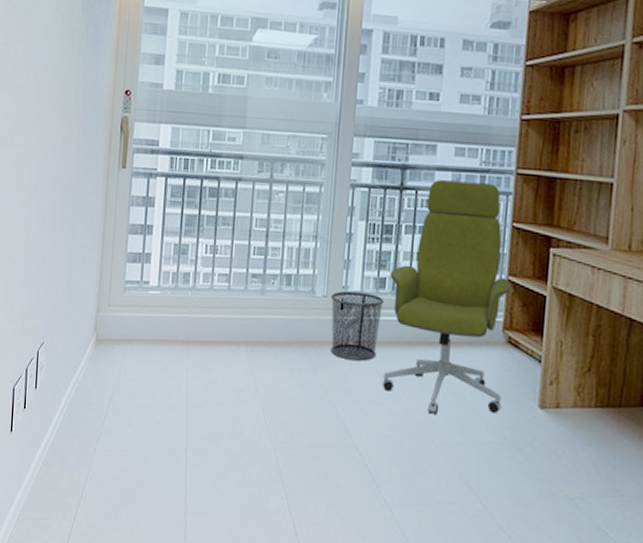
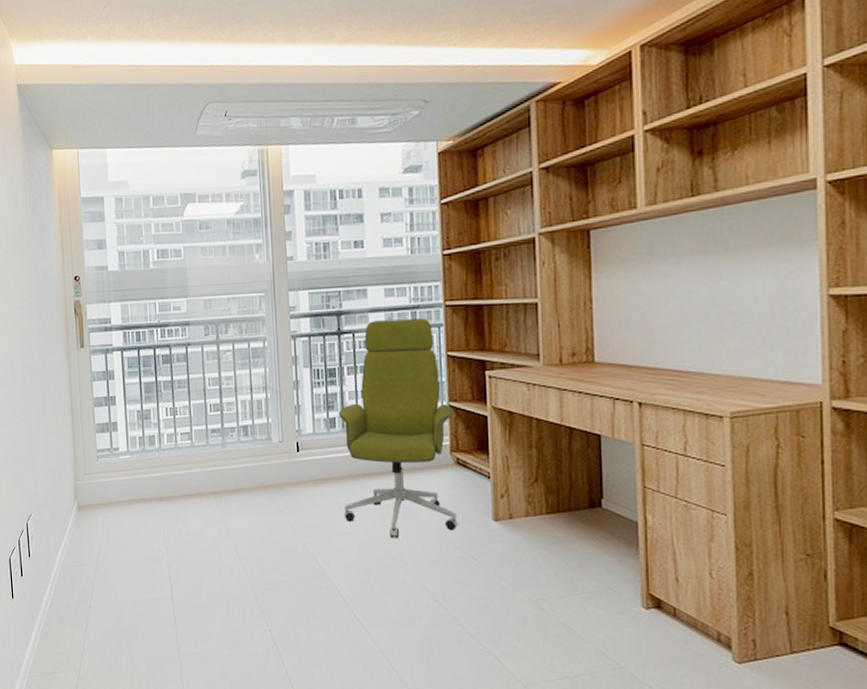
waste bin: present [330,291,385,361] -> none [286,434,337,498]

